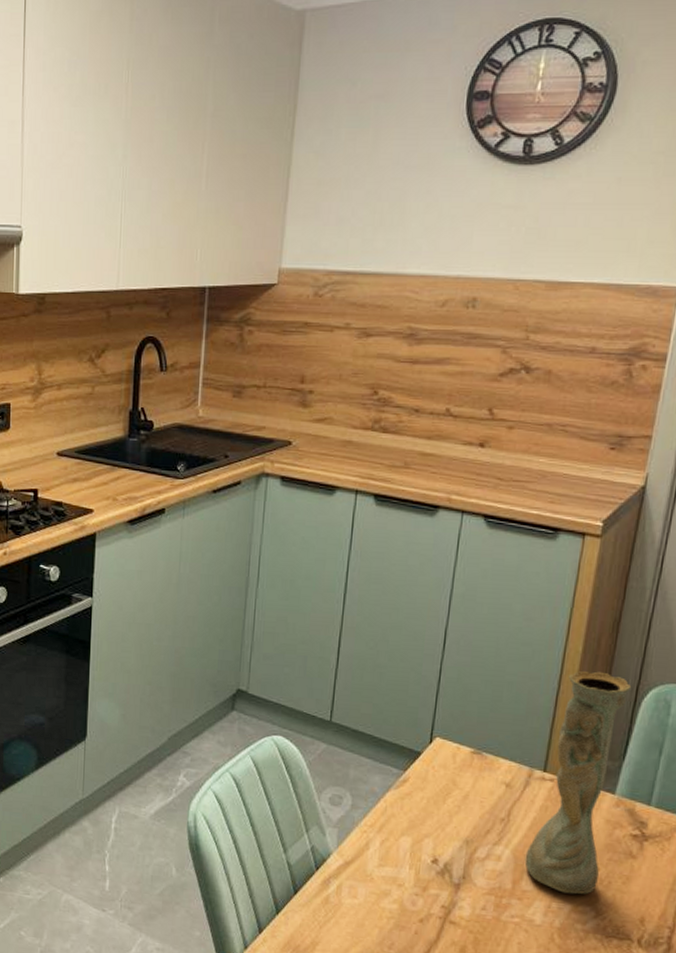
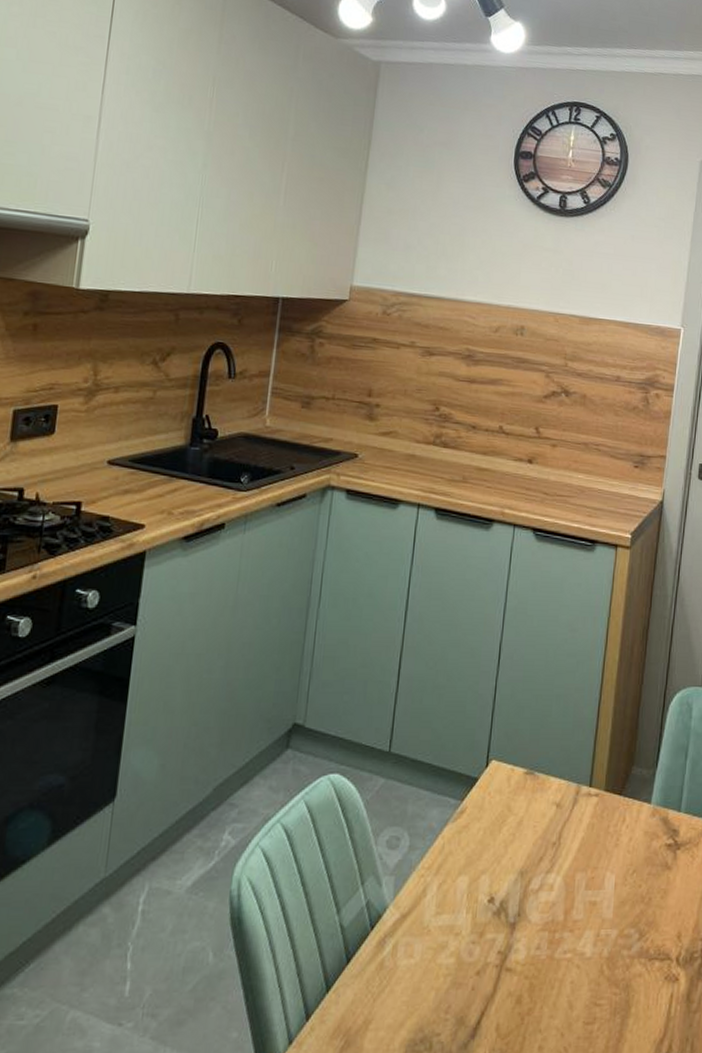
vase: present [524,671,632,895] -> none [575,679,660,918]

